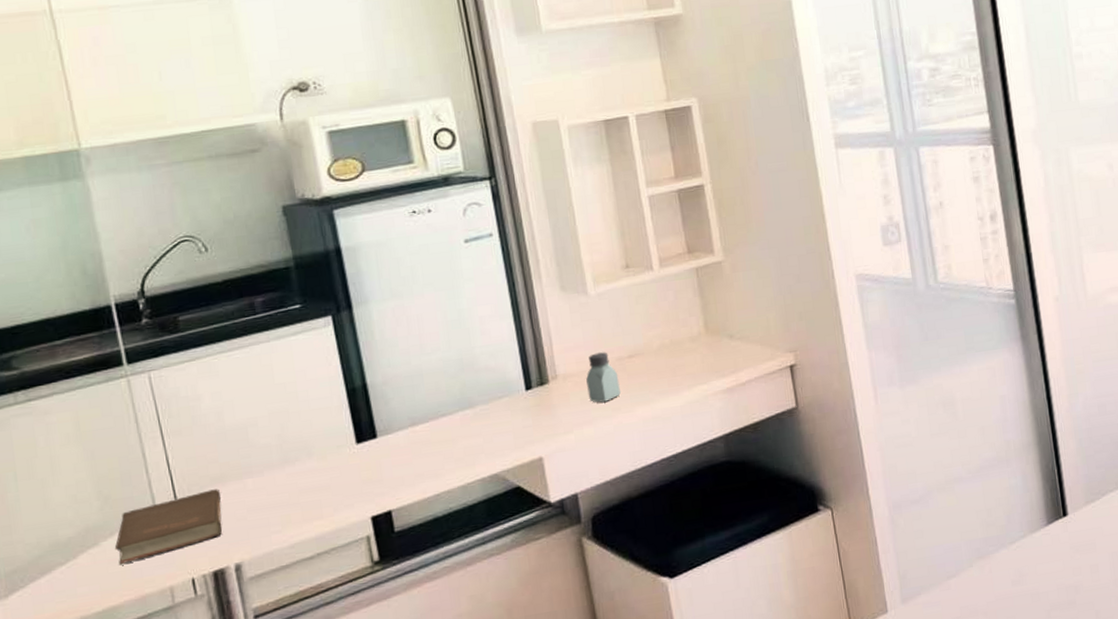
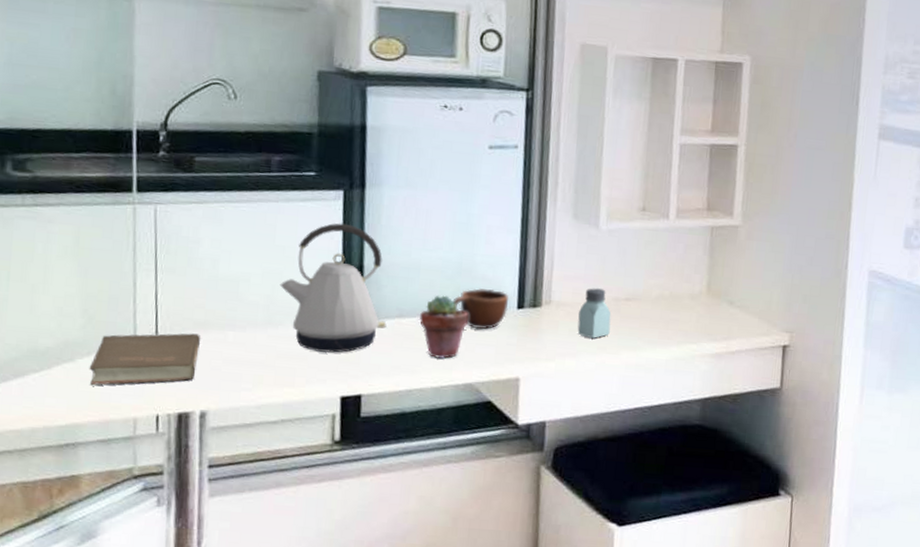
kettle: none [288,347,402,479] -> present [279,223,387,353]
potted succulent: none [432,394,482,457] -> present [418,295,468,360]
mug: none [461,376,517,420] -> present [452,288,509,329]

